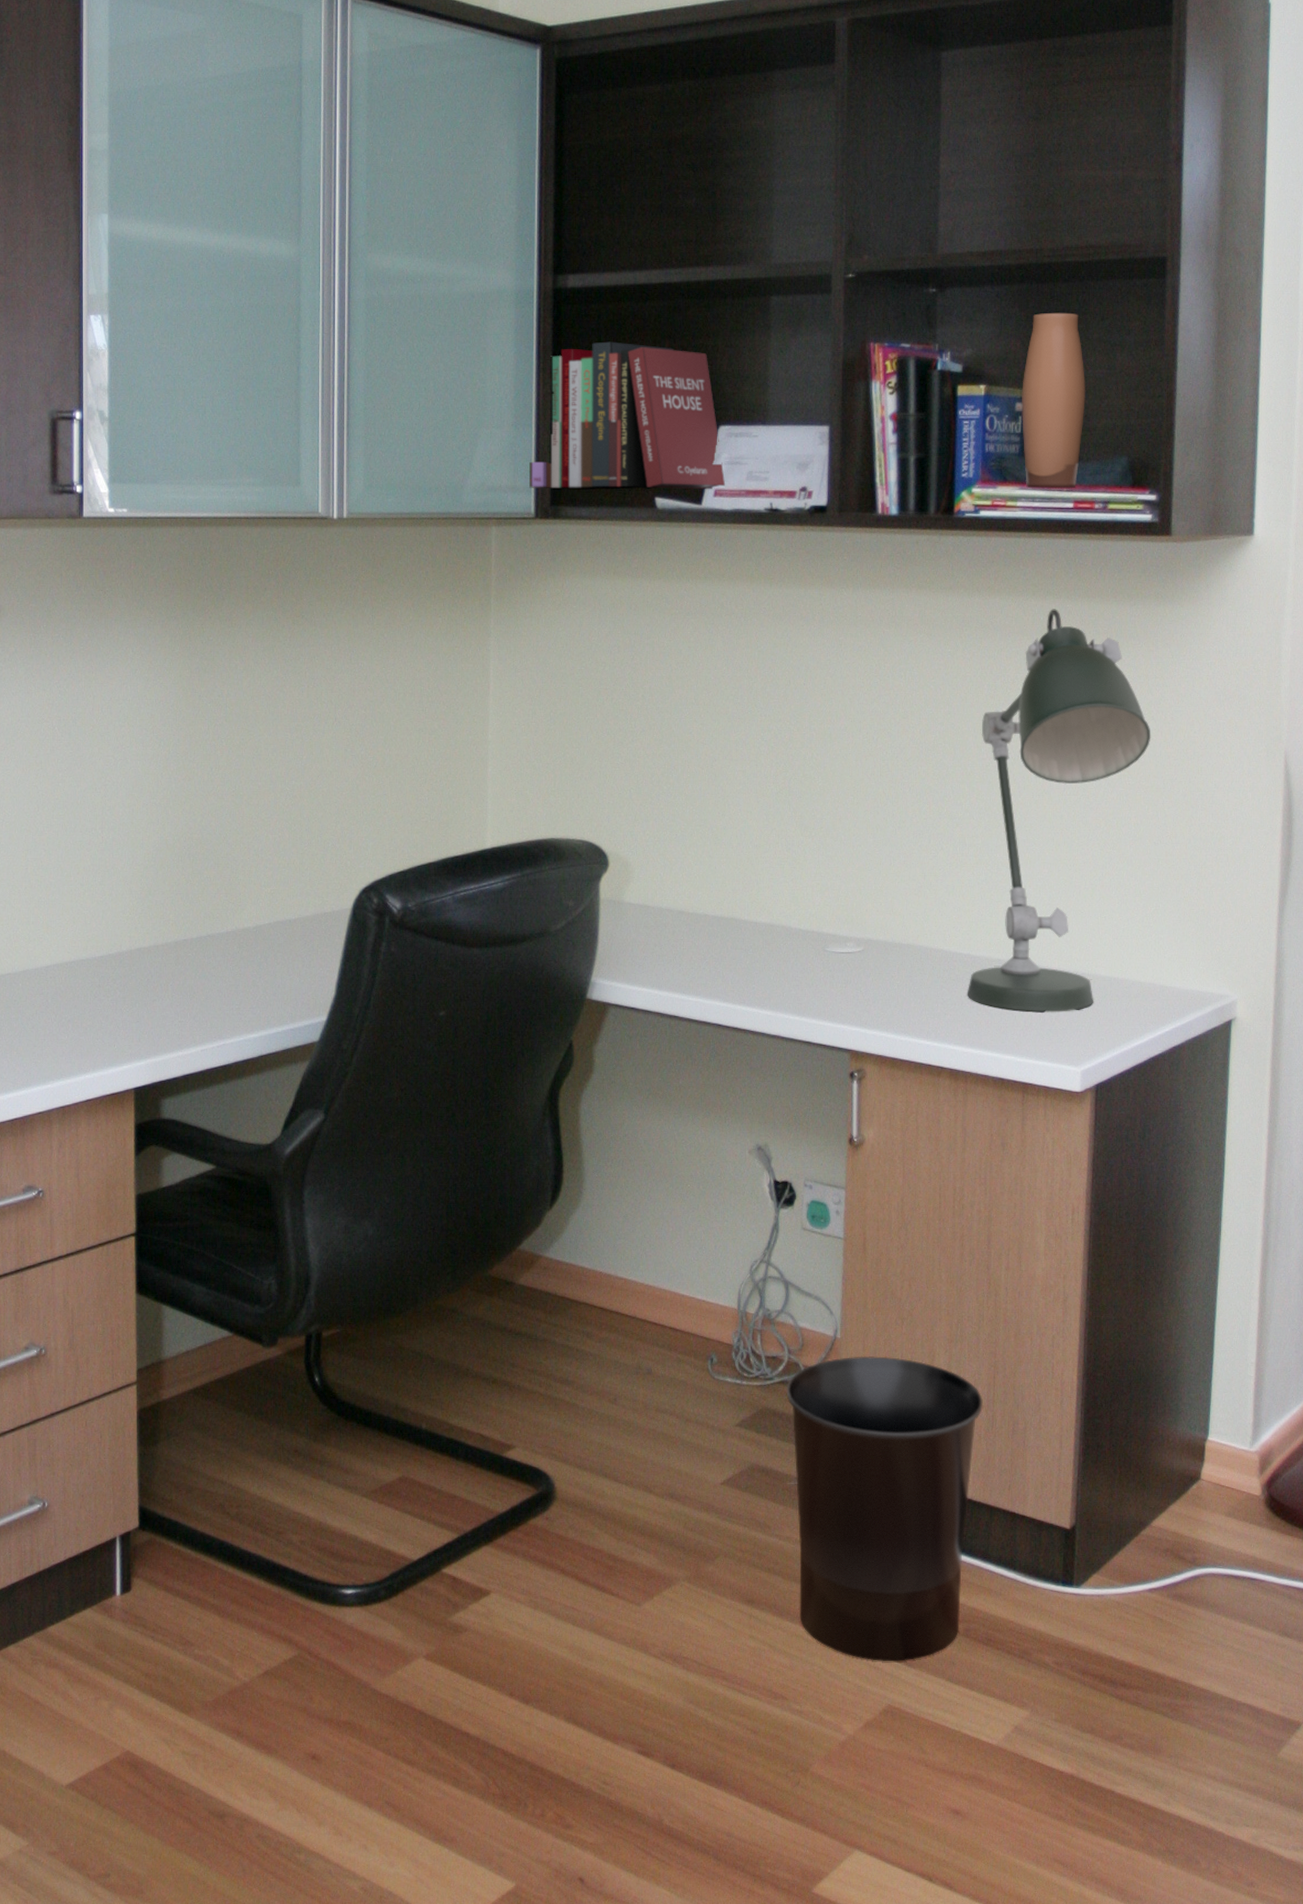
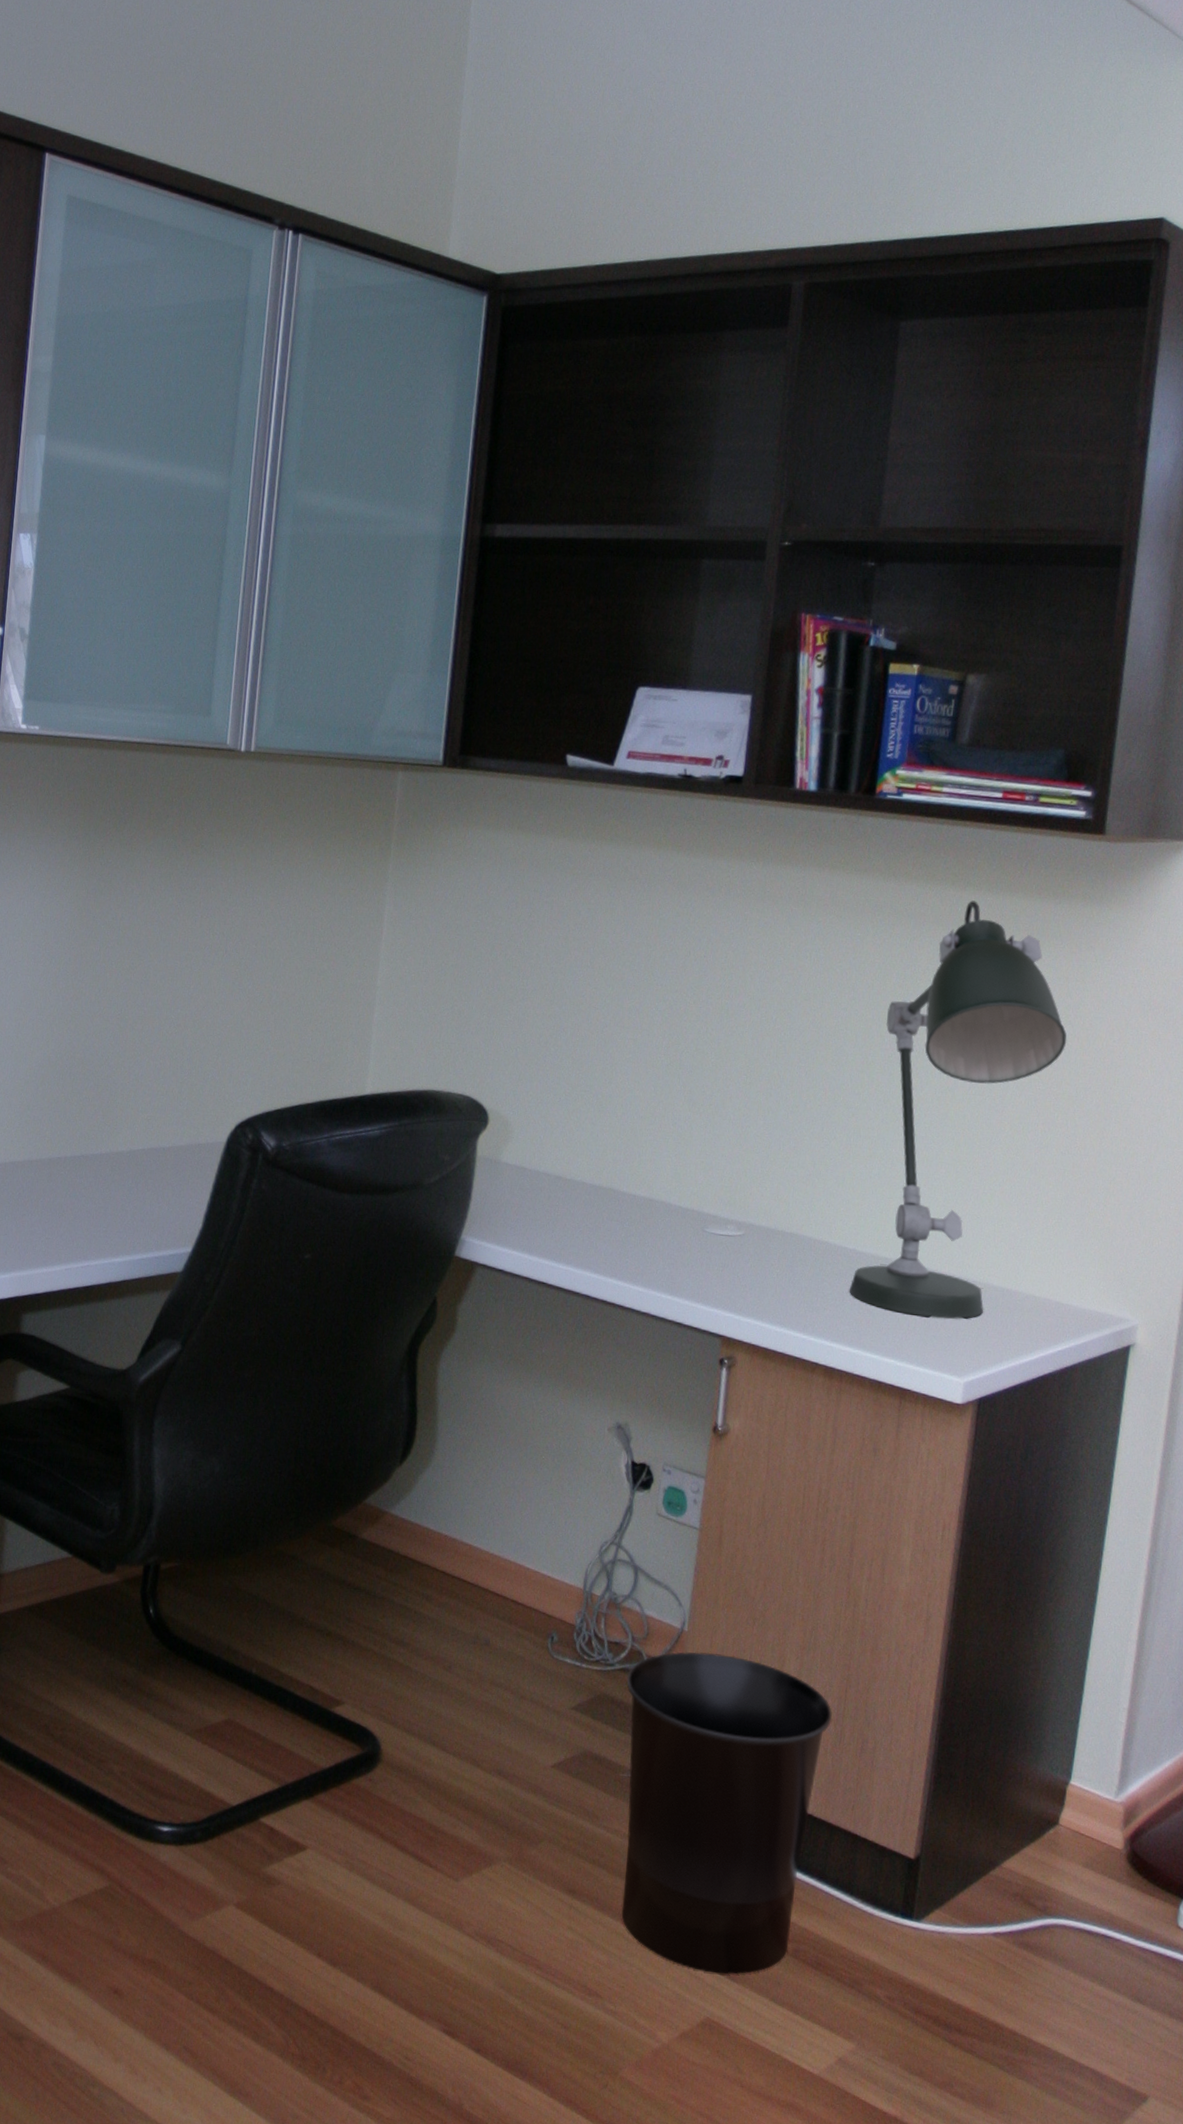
books: present [529,341,726,490] -> none [439,594,640,751]
vase: present [1022,312,1085,489] -> none [954,595,1026,779]

